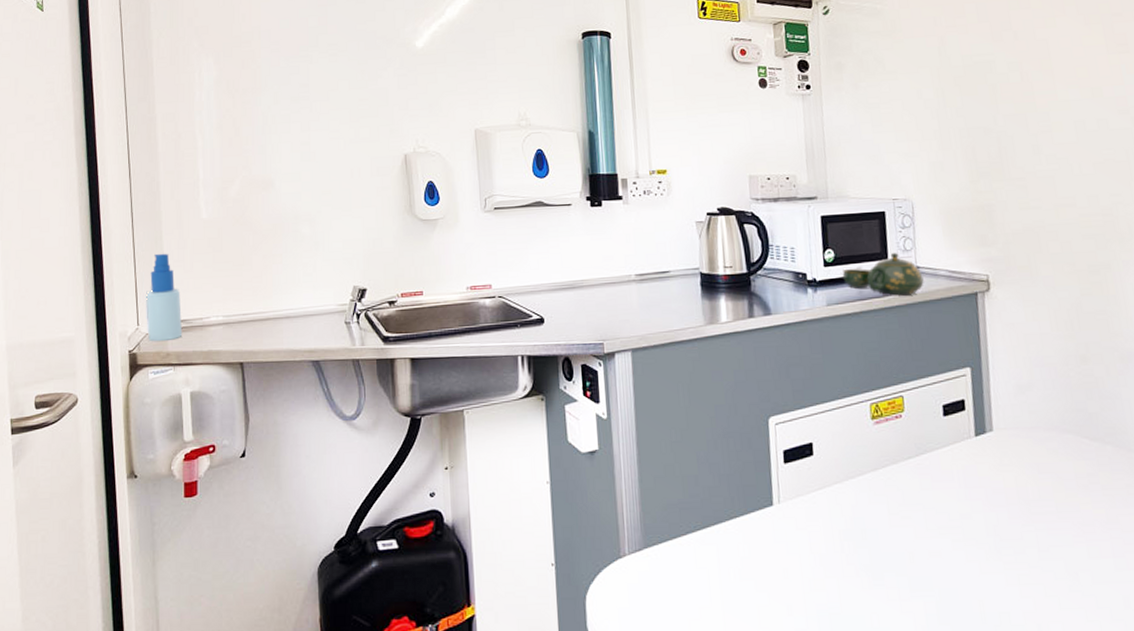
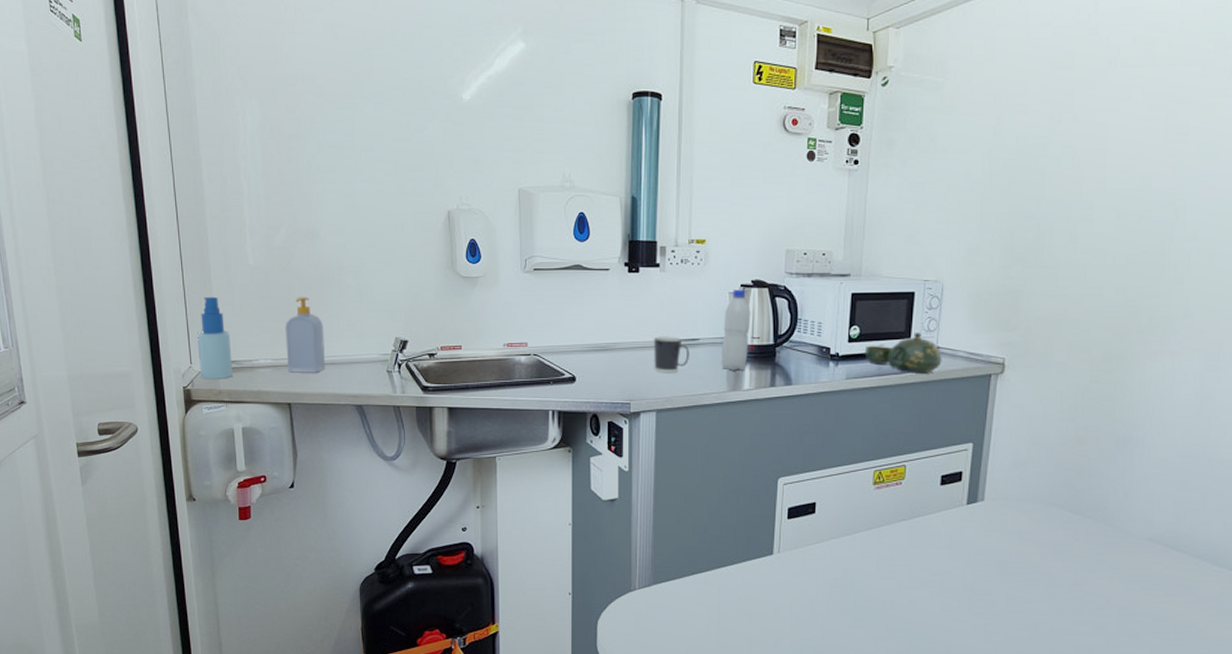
soap bottle: none [238,248,280,330] -> present [285,297,326,373]
mug: none [622,270,661,309] -> present [653,336,689,373]
water bottle: none [693,218,722,303] -> present [720,289,751,371]

